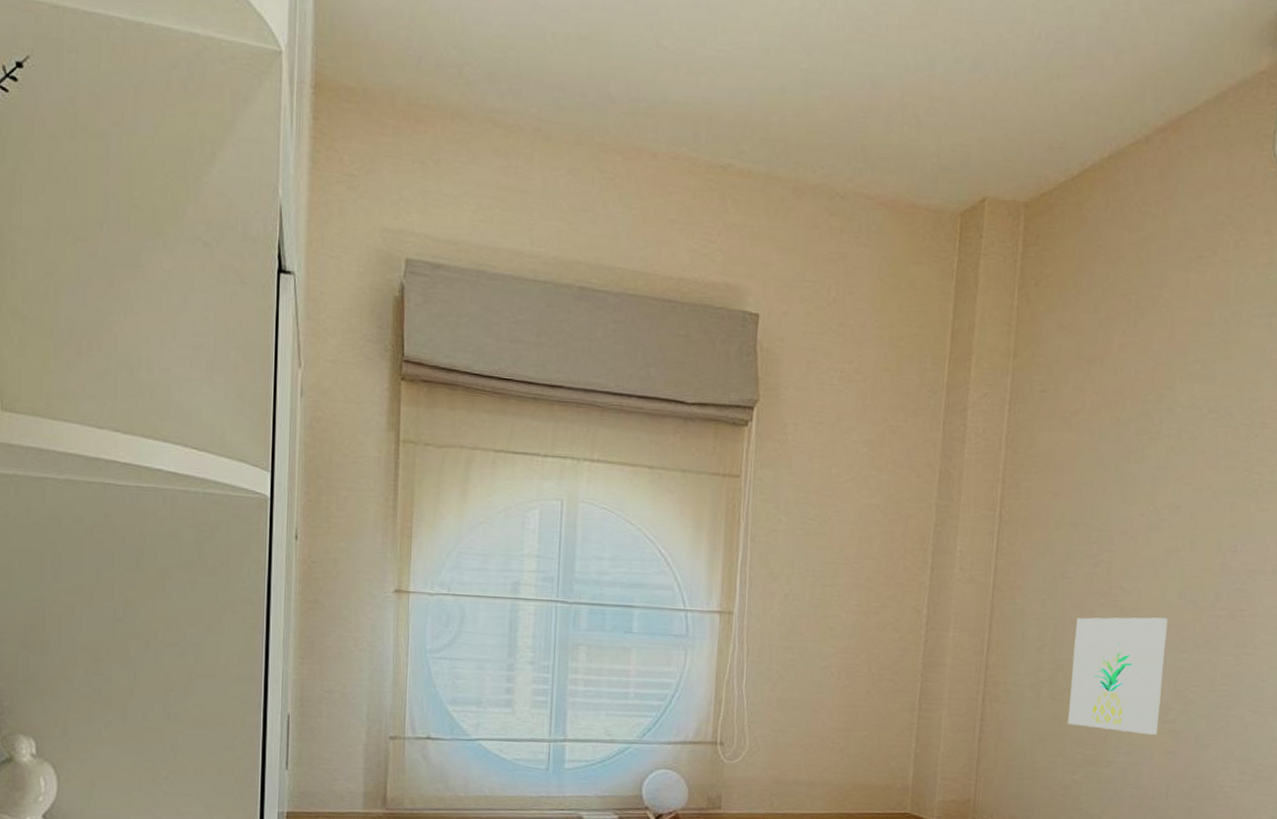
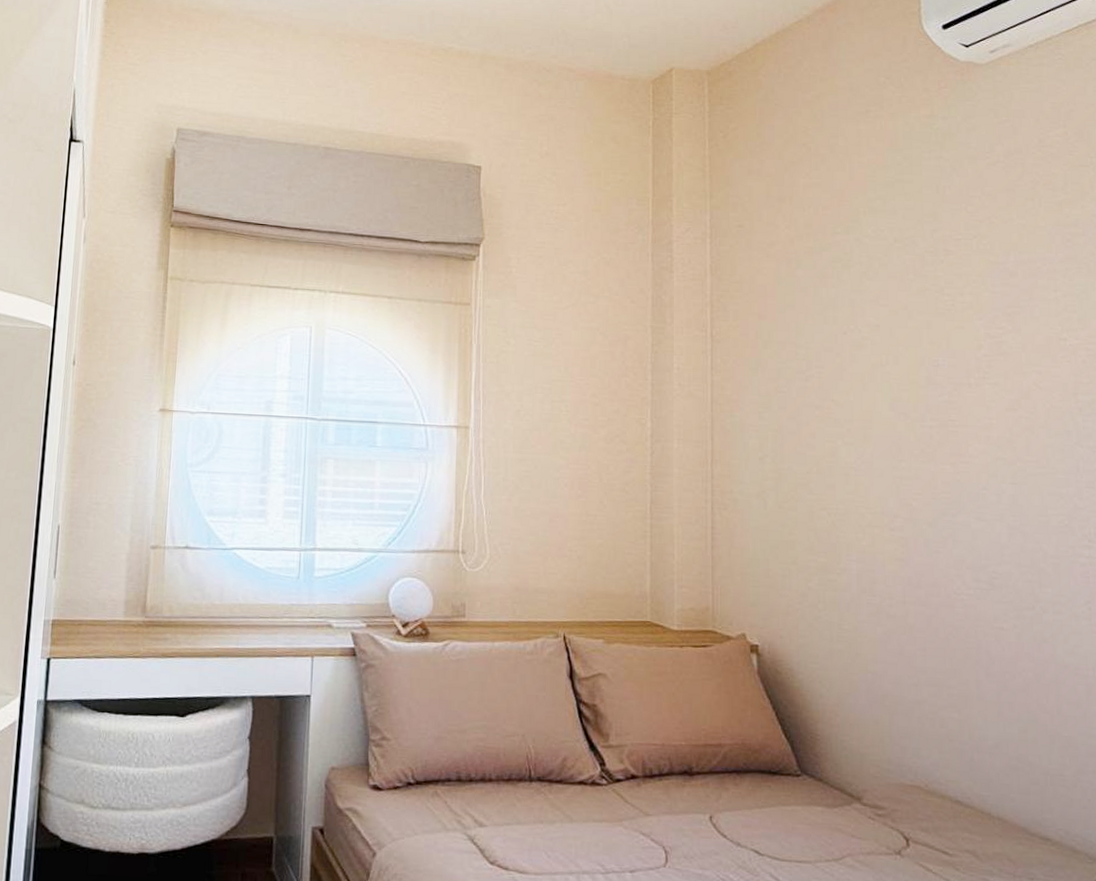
wall art: present [1067,617,1168,735] -> none [794,428,886,542]

